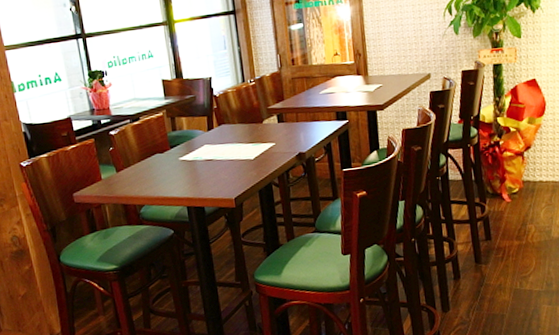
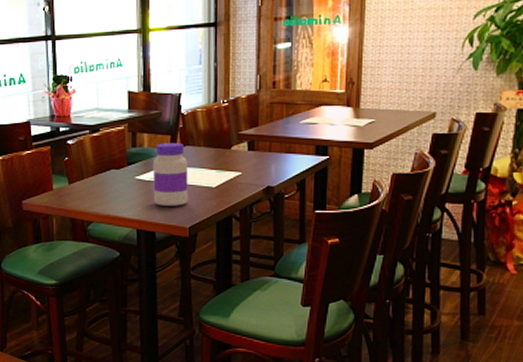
jar: none [194,122,231,182] -> present [153,143,188,206]

